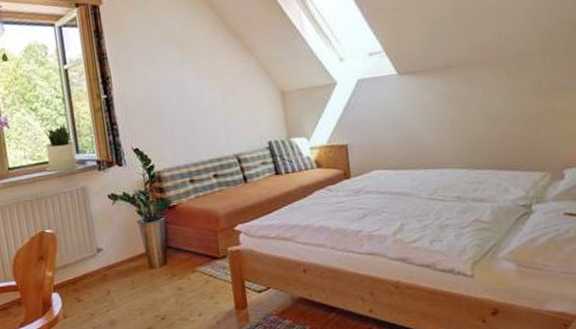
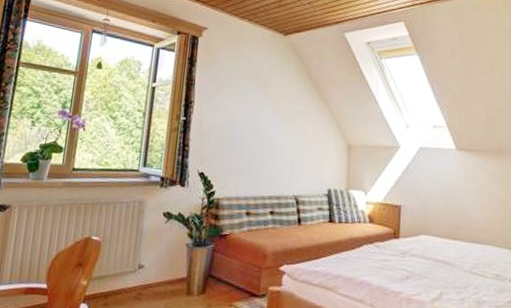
planter: present [44,125,80,173] -> none [109,136,144,182]

